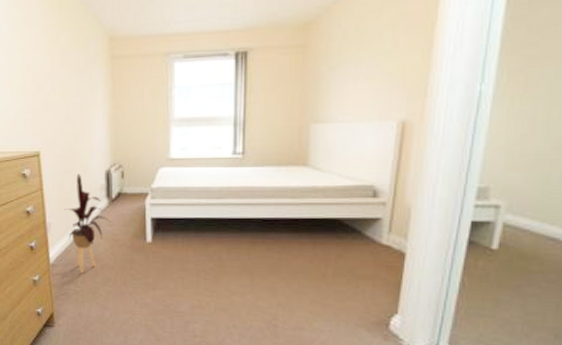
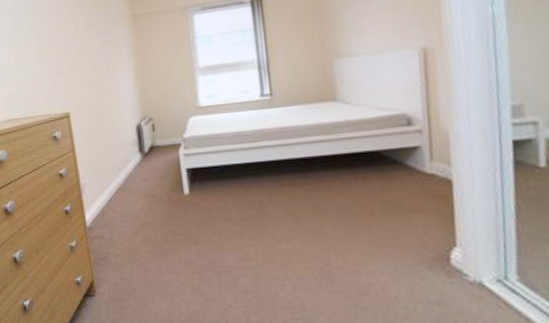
house plant: present [64,173,114,274] -> none [97,130,149,235]

